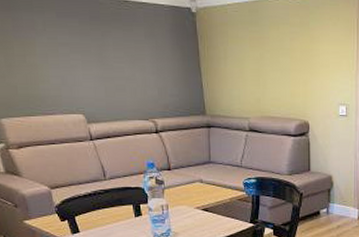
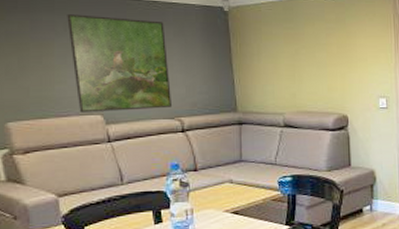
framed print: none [45,13,147,112] -> present [67,14,173,113]

